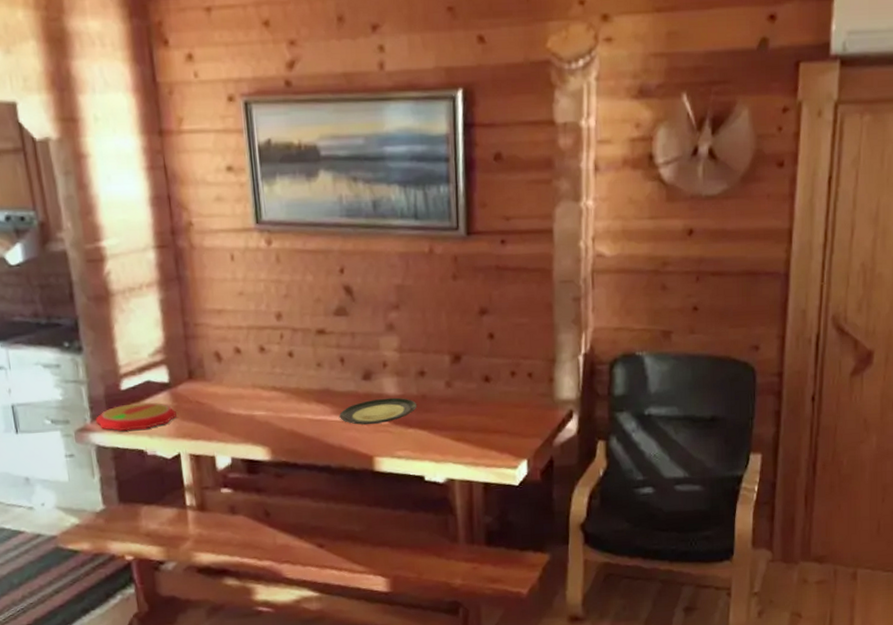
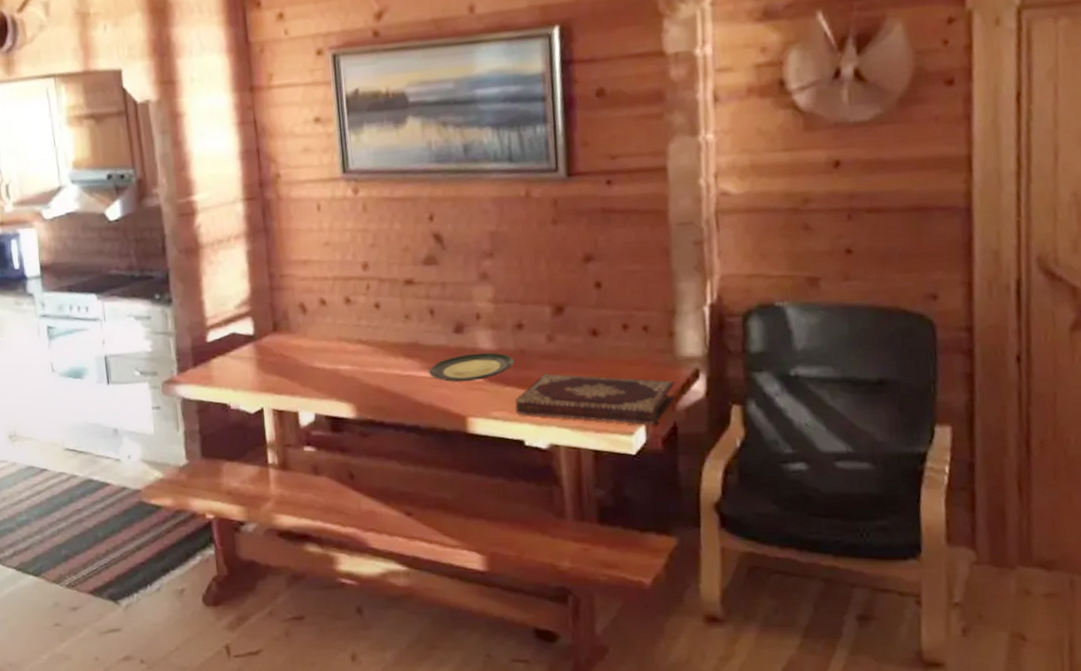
plate: present [95,402,177,432] -> none [181,355,261,385]
book: none [417,416,553,460] -> present [515,373,676,426]

